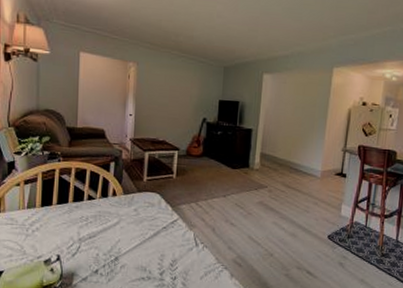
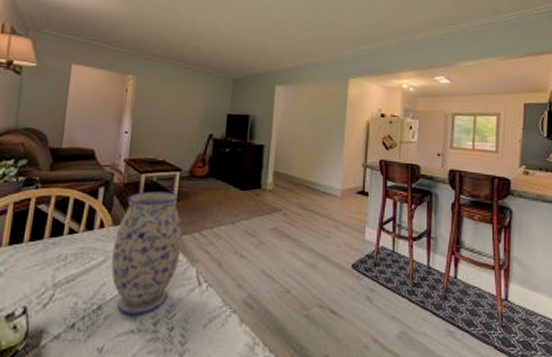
vase: none [123,166,181,267] -> present [111,191,182,316]

